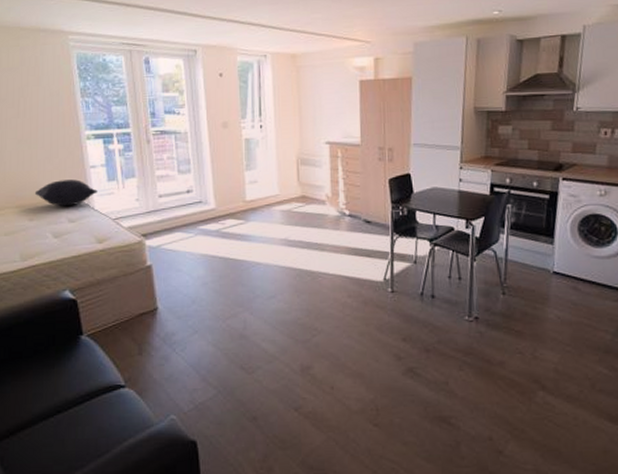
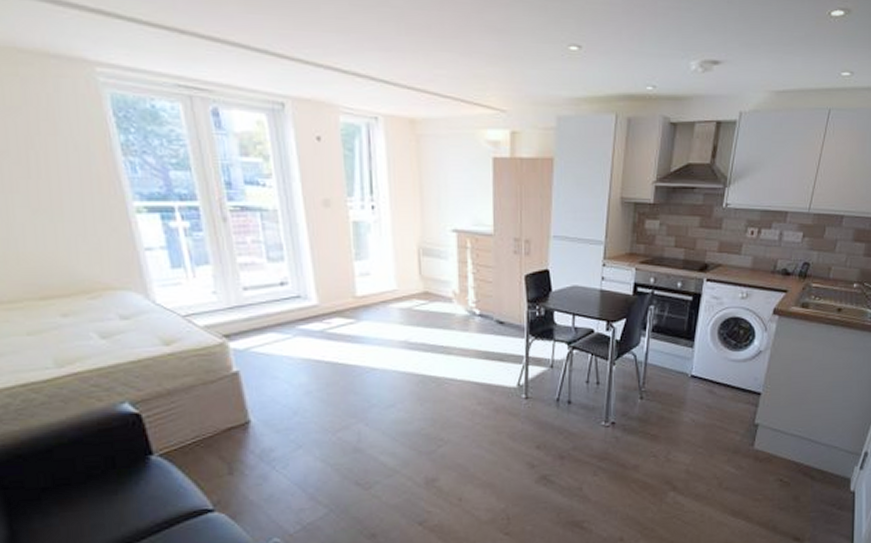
pillow: present [34,179,98,207] -> none [65,265,158,300]

